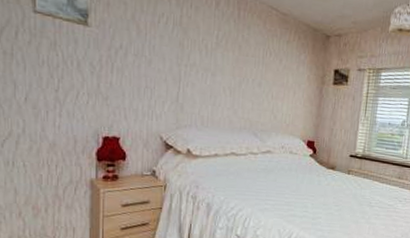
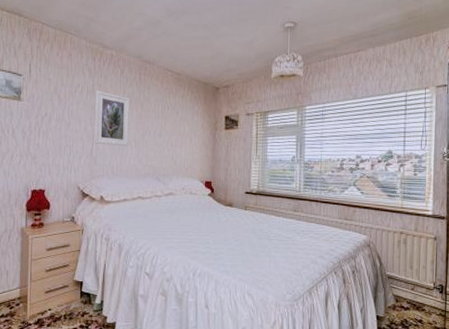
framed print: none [180,23,227,95] -> present [94,90,131,147]

